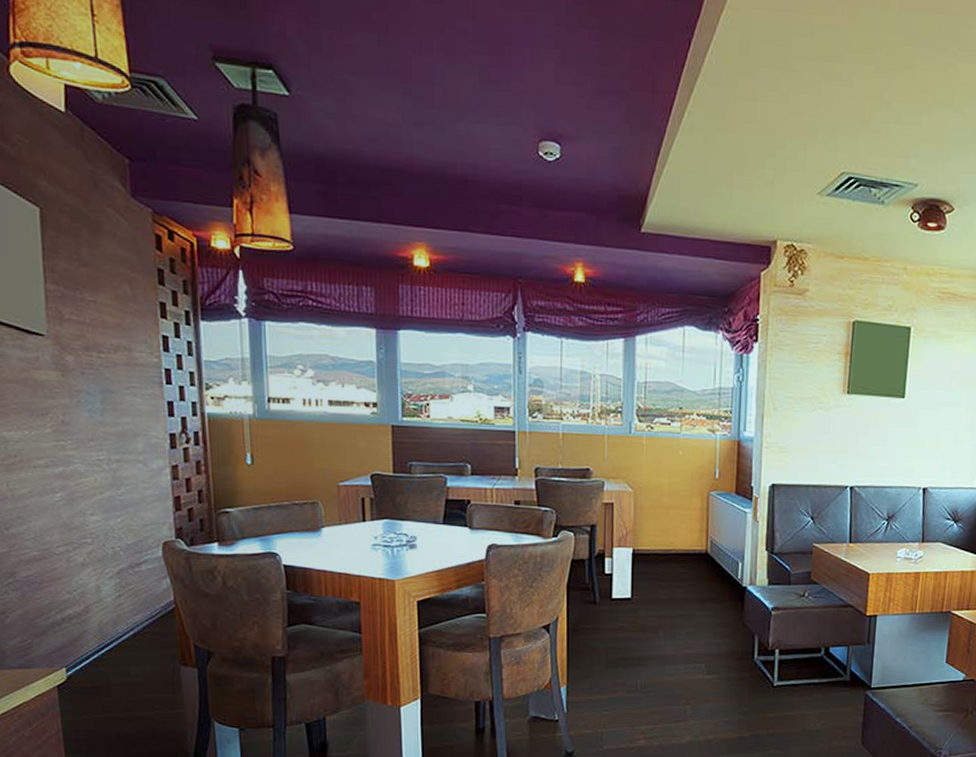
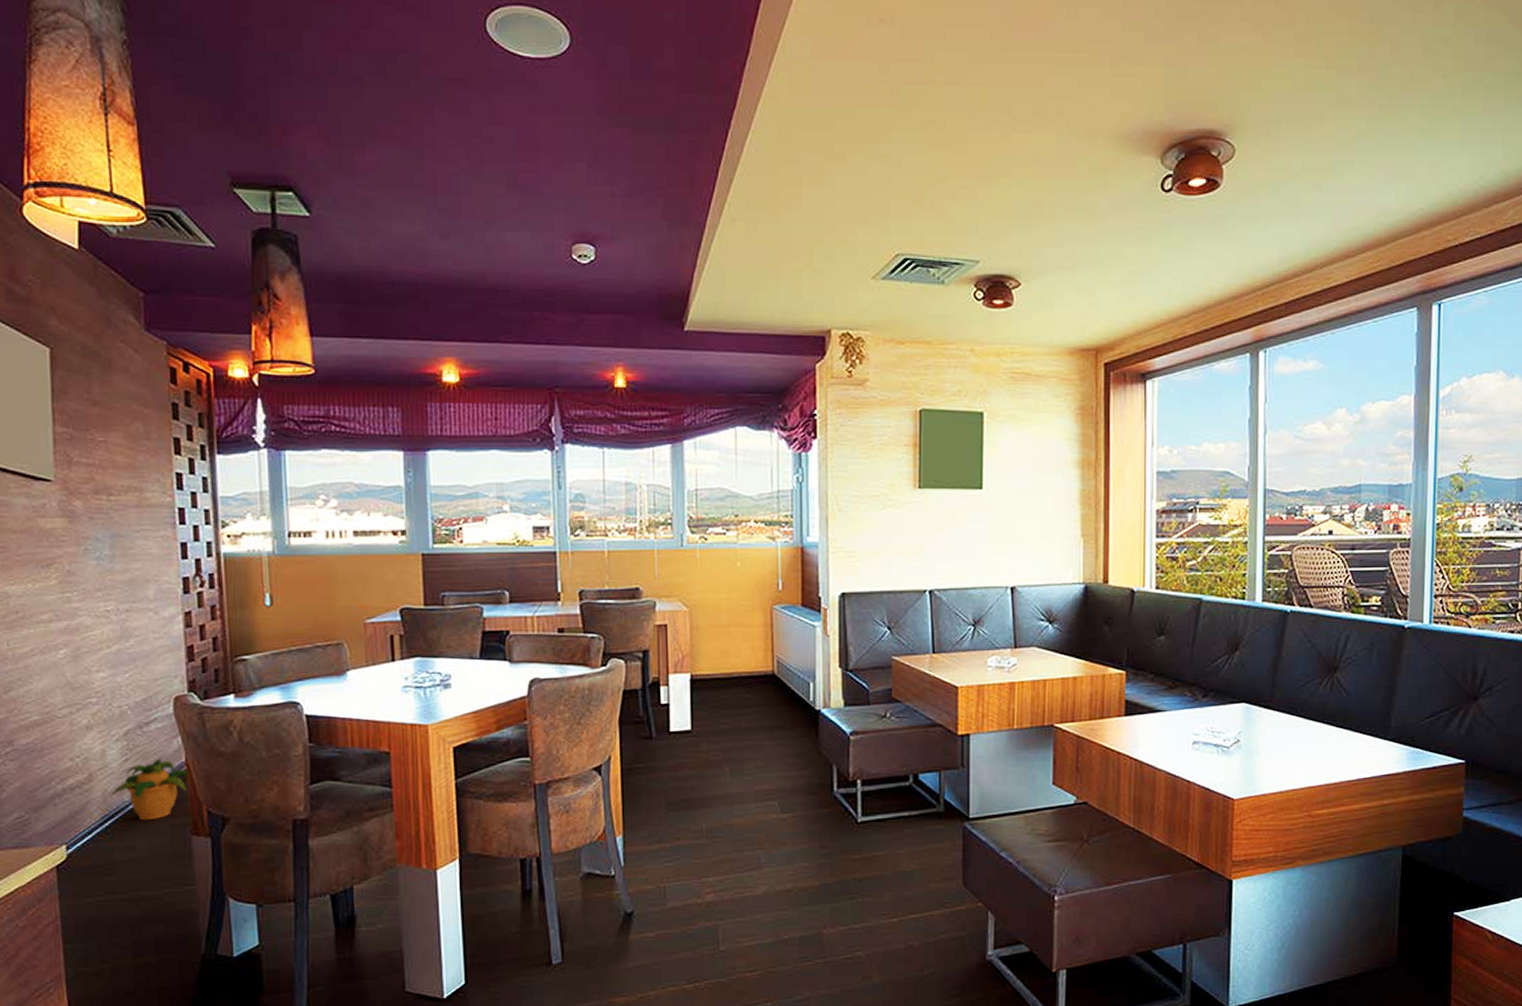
potted plant: none [105,596,176,650] -> present [110,758,188,821]

